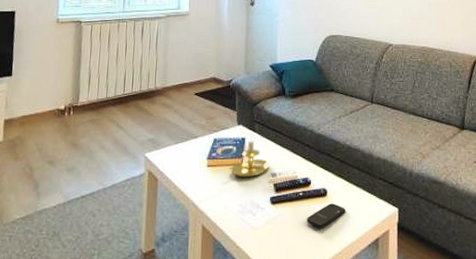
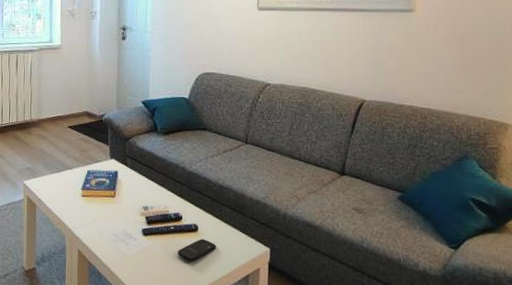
candle holder: present [227,132,270,178] -> none [100,166,142,210]

